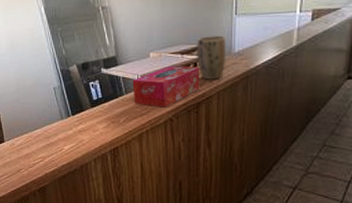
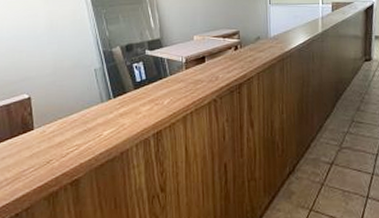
tissue box: present [132,66,200,108] -> none [176,48,241,89]
plant pot: present [197,35,227,80] -> none [237,22,264,62]

